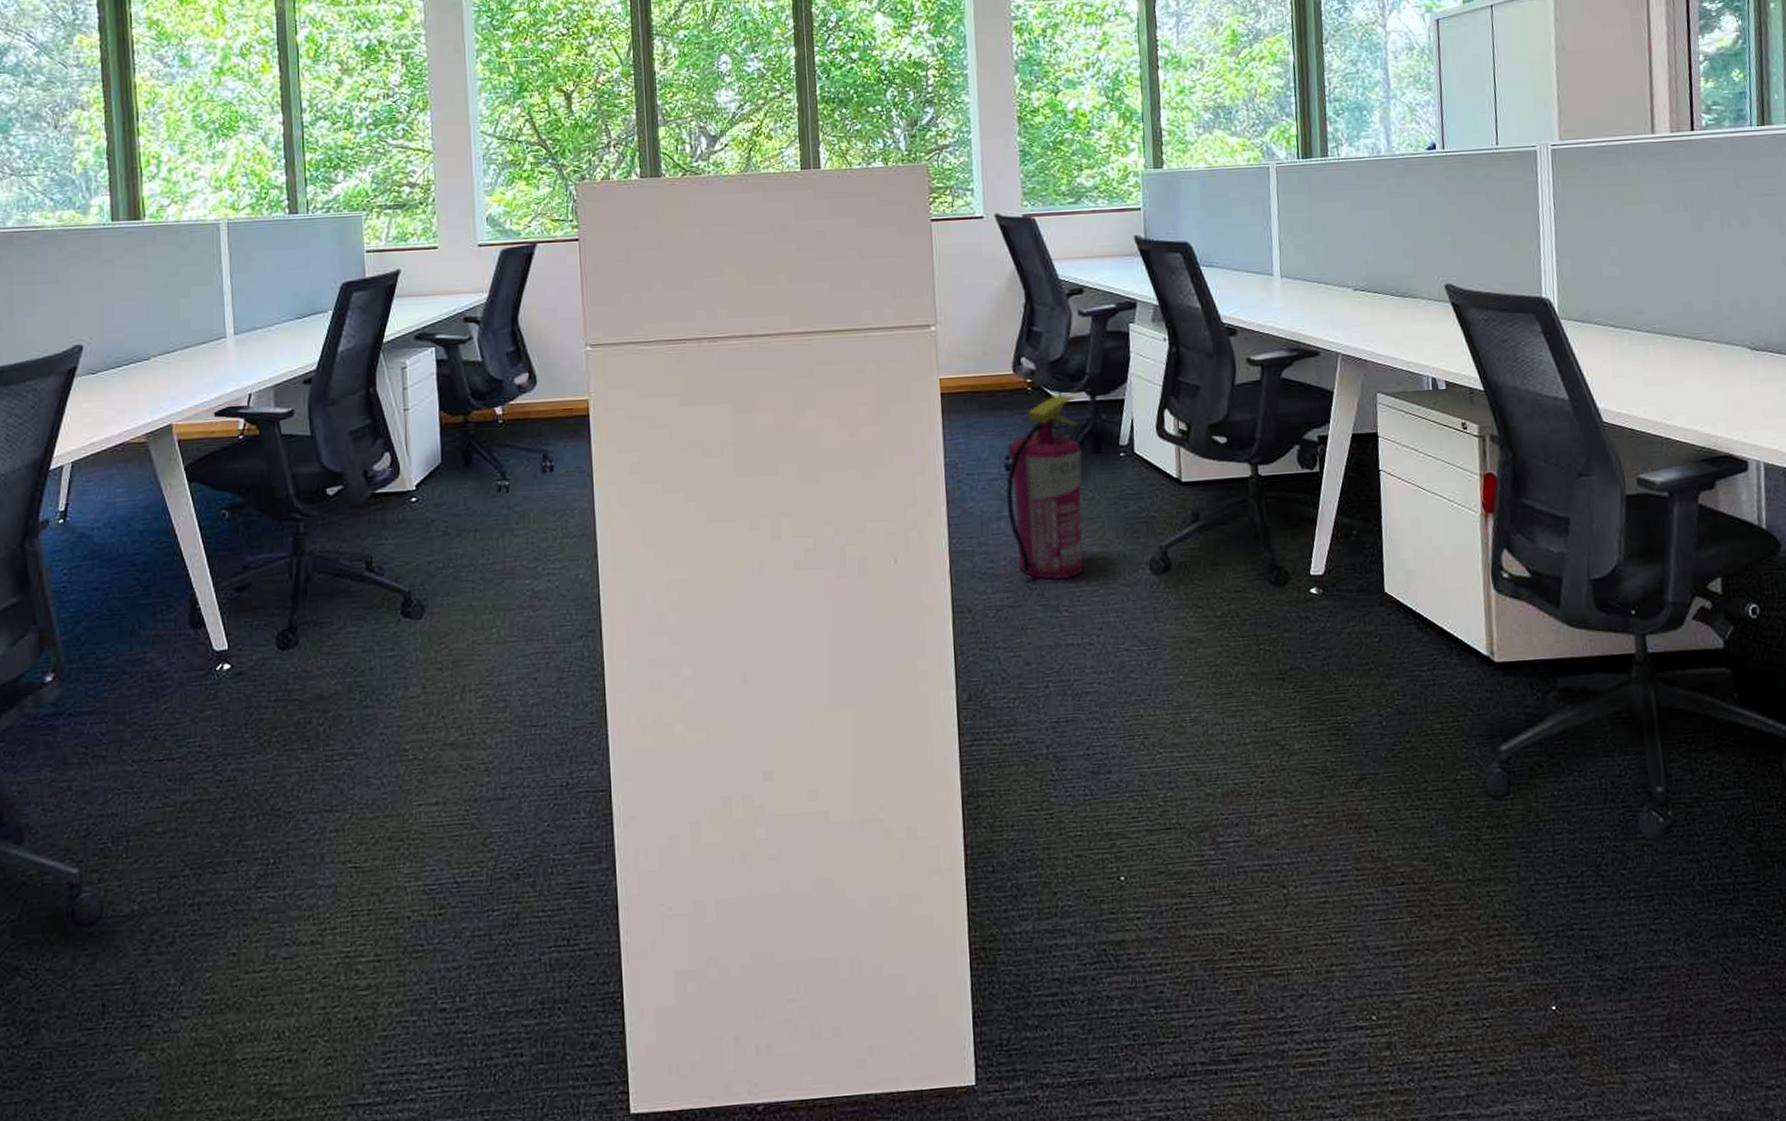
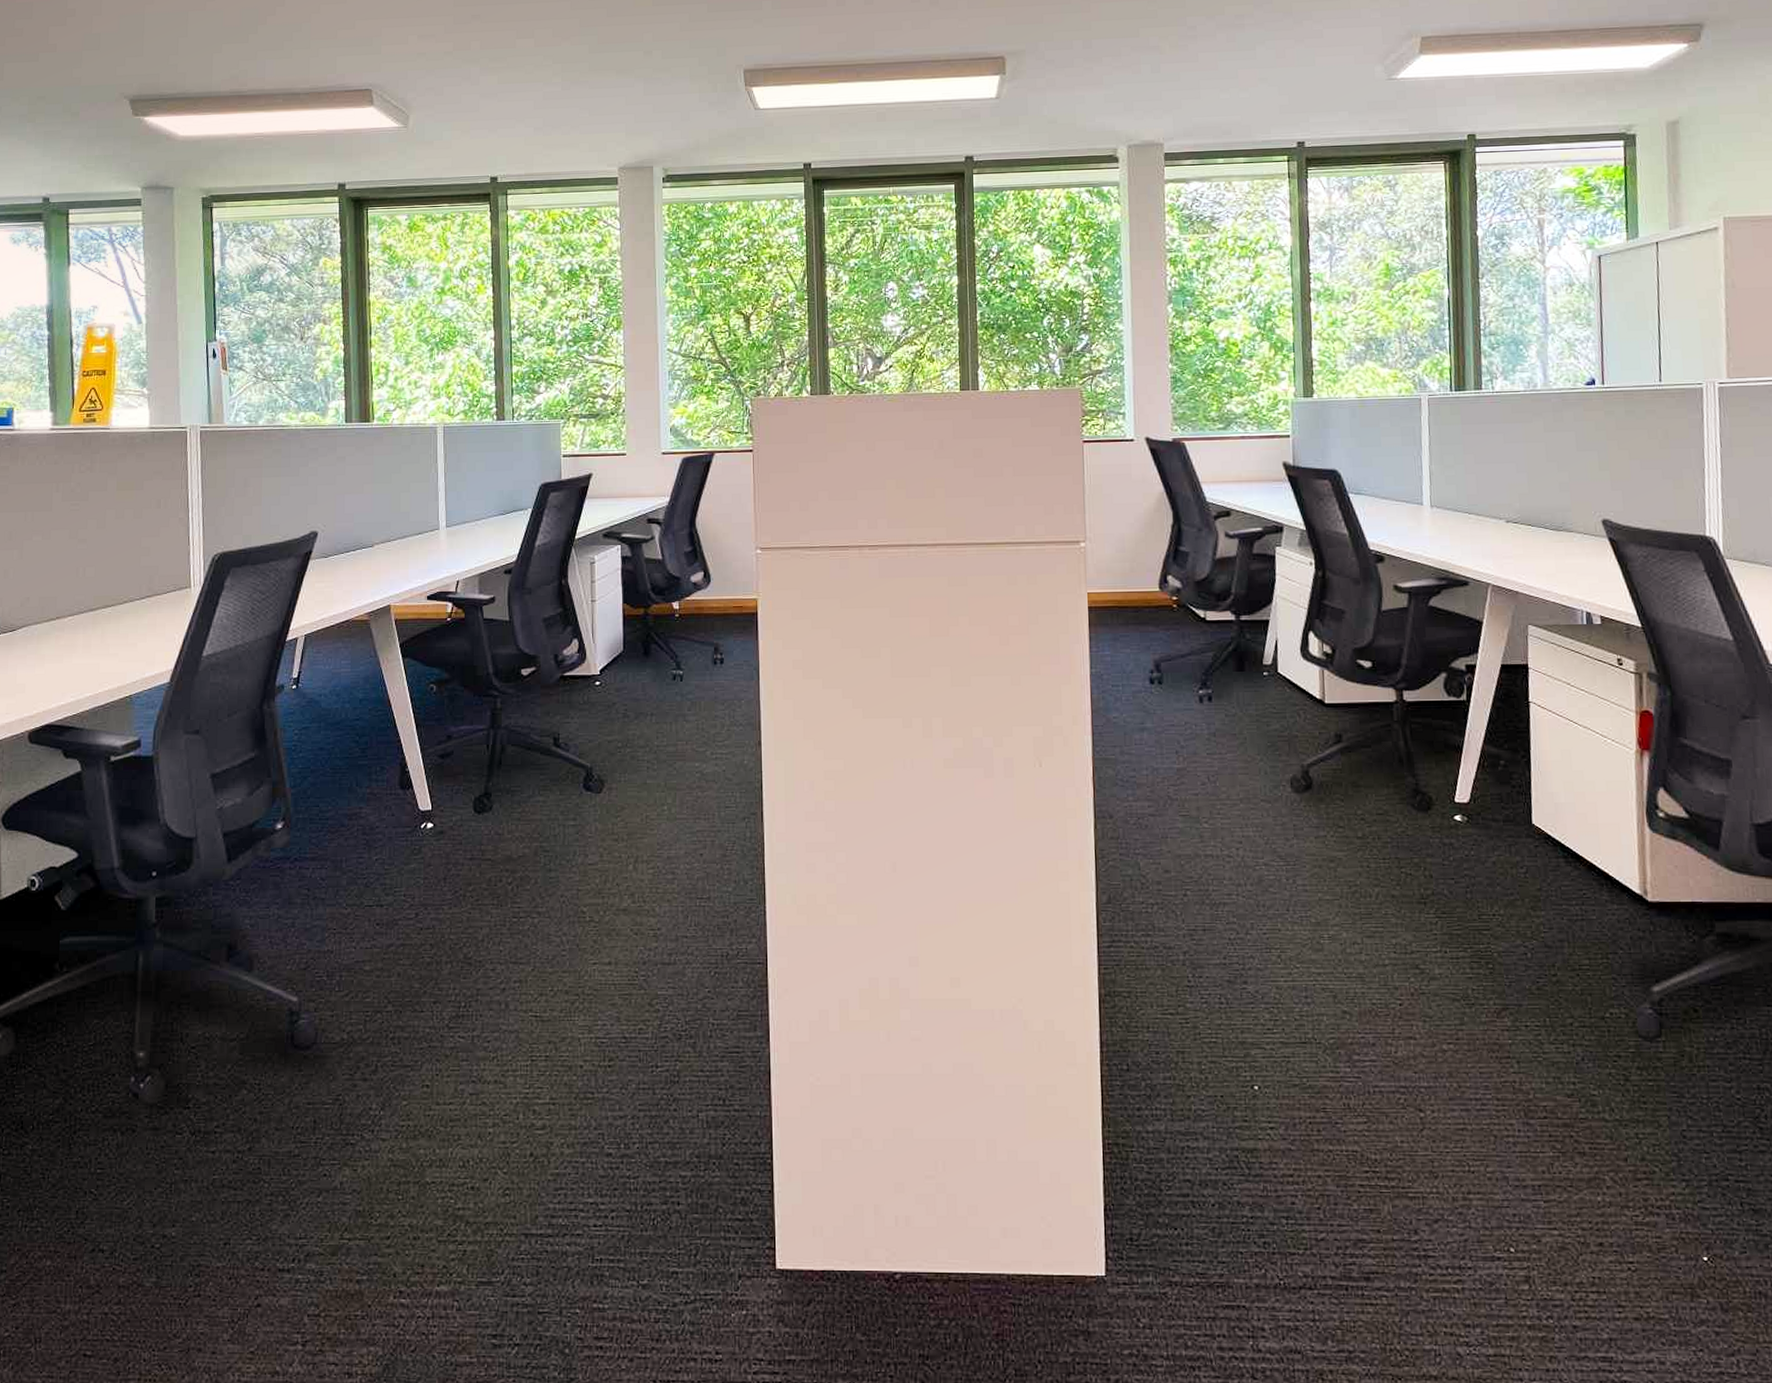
fire extinguisher: present [1005,394,1084,580] -> none [1149,613,1226,791]

